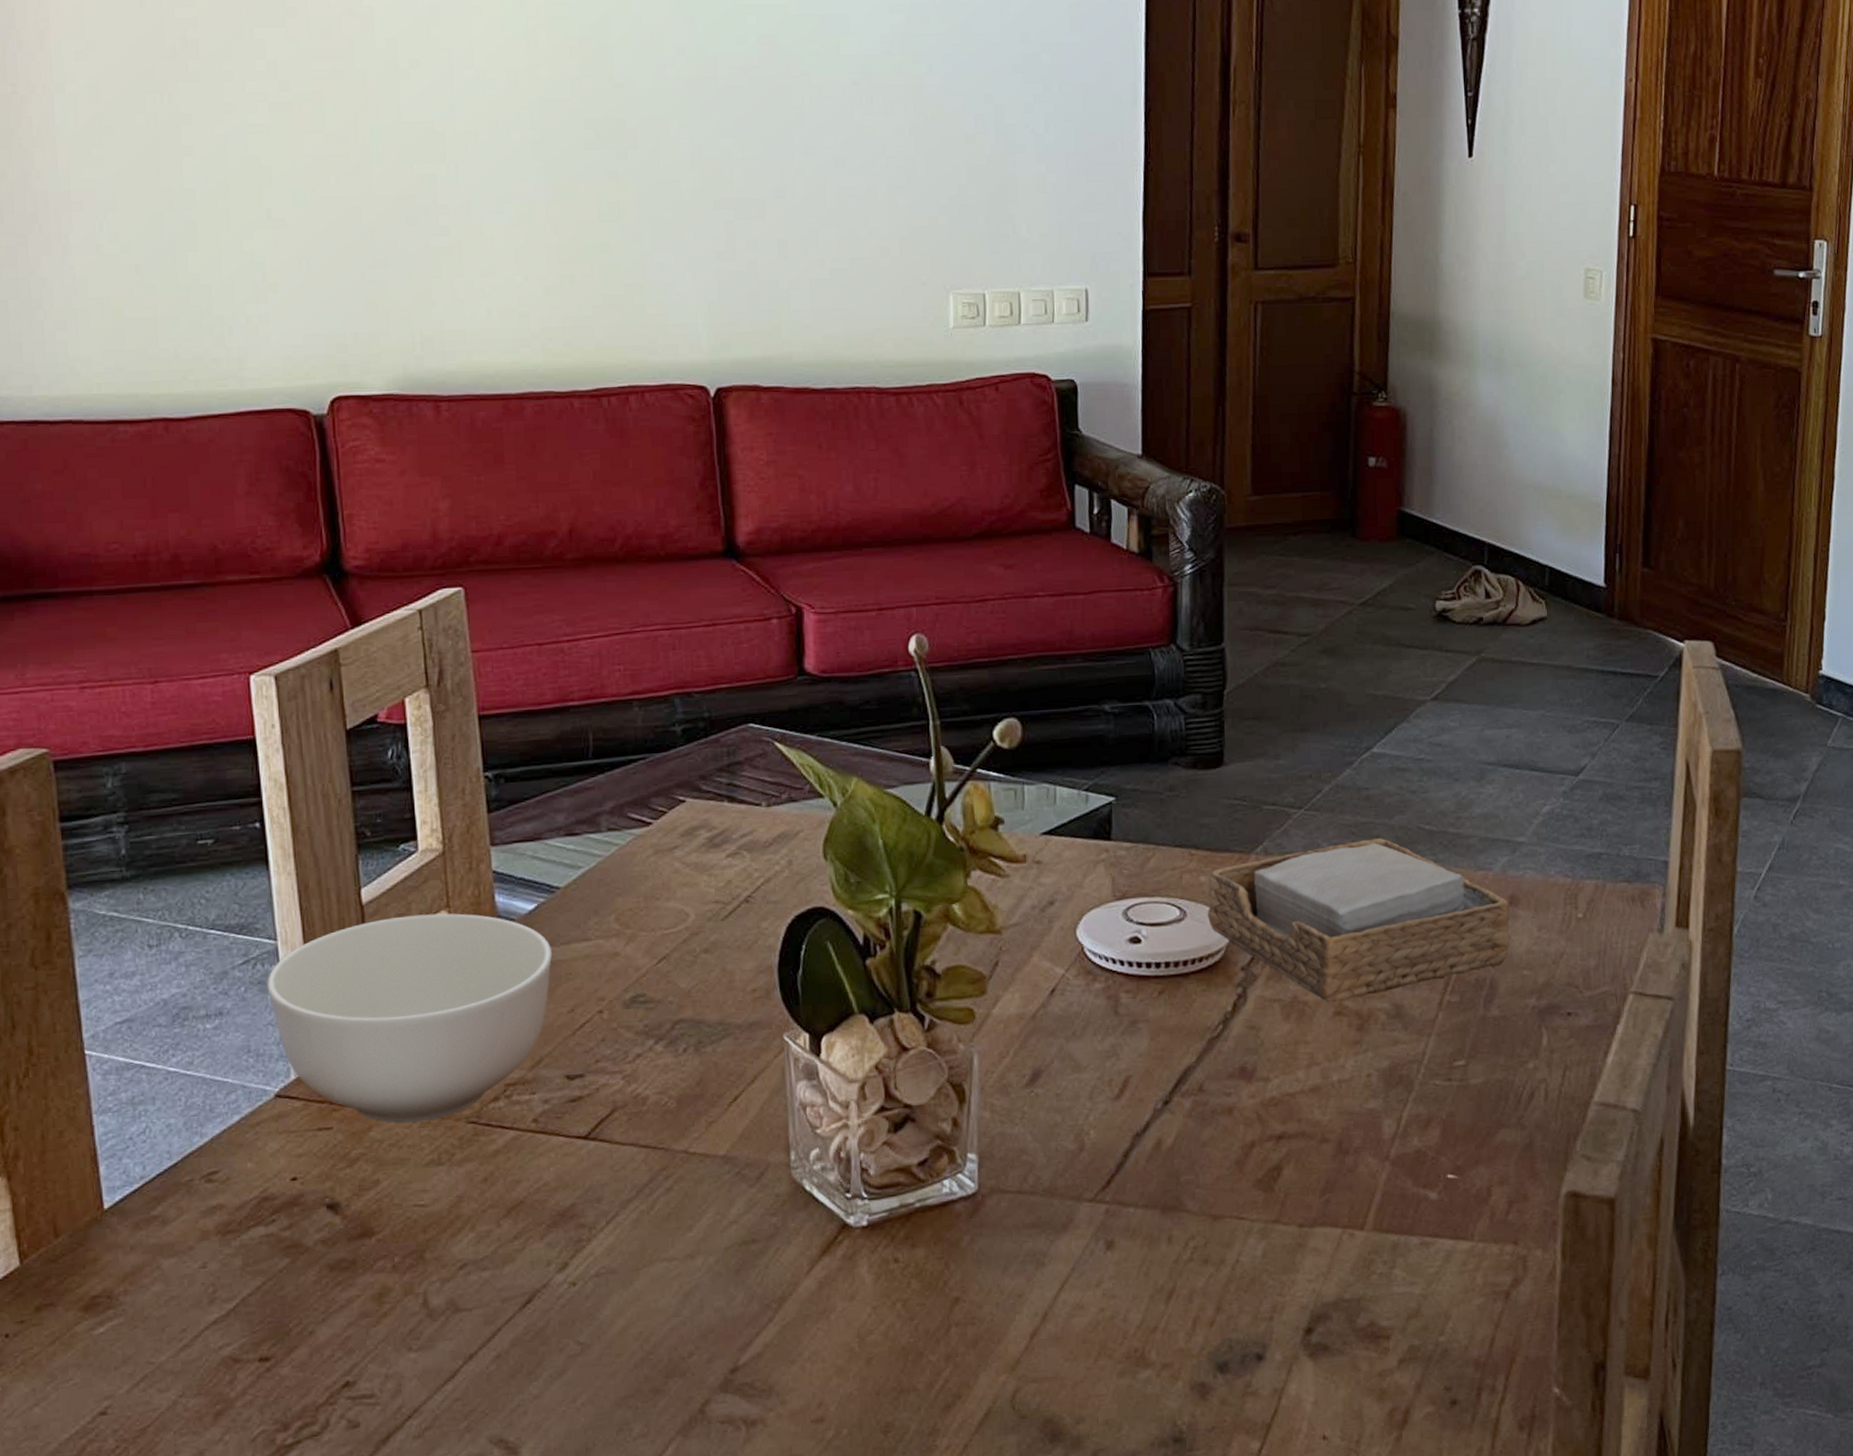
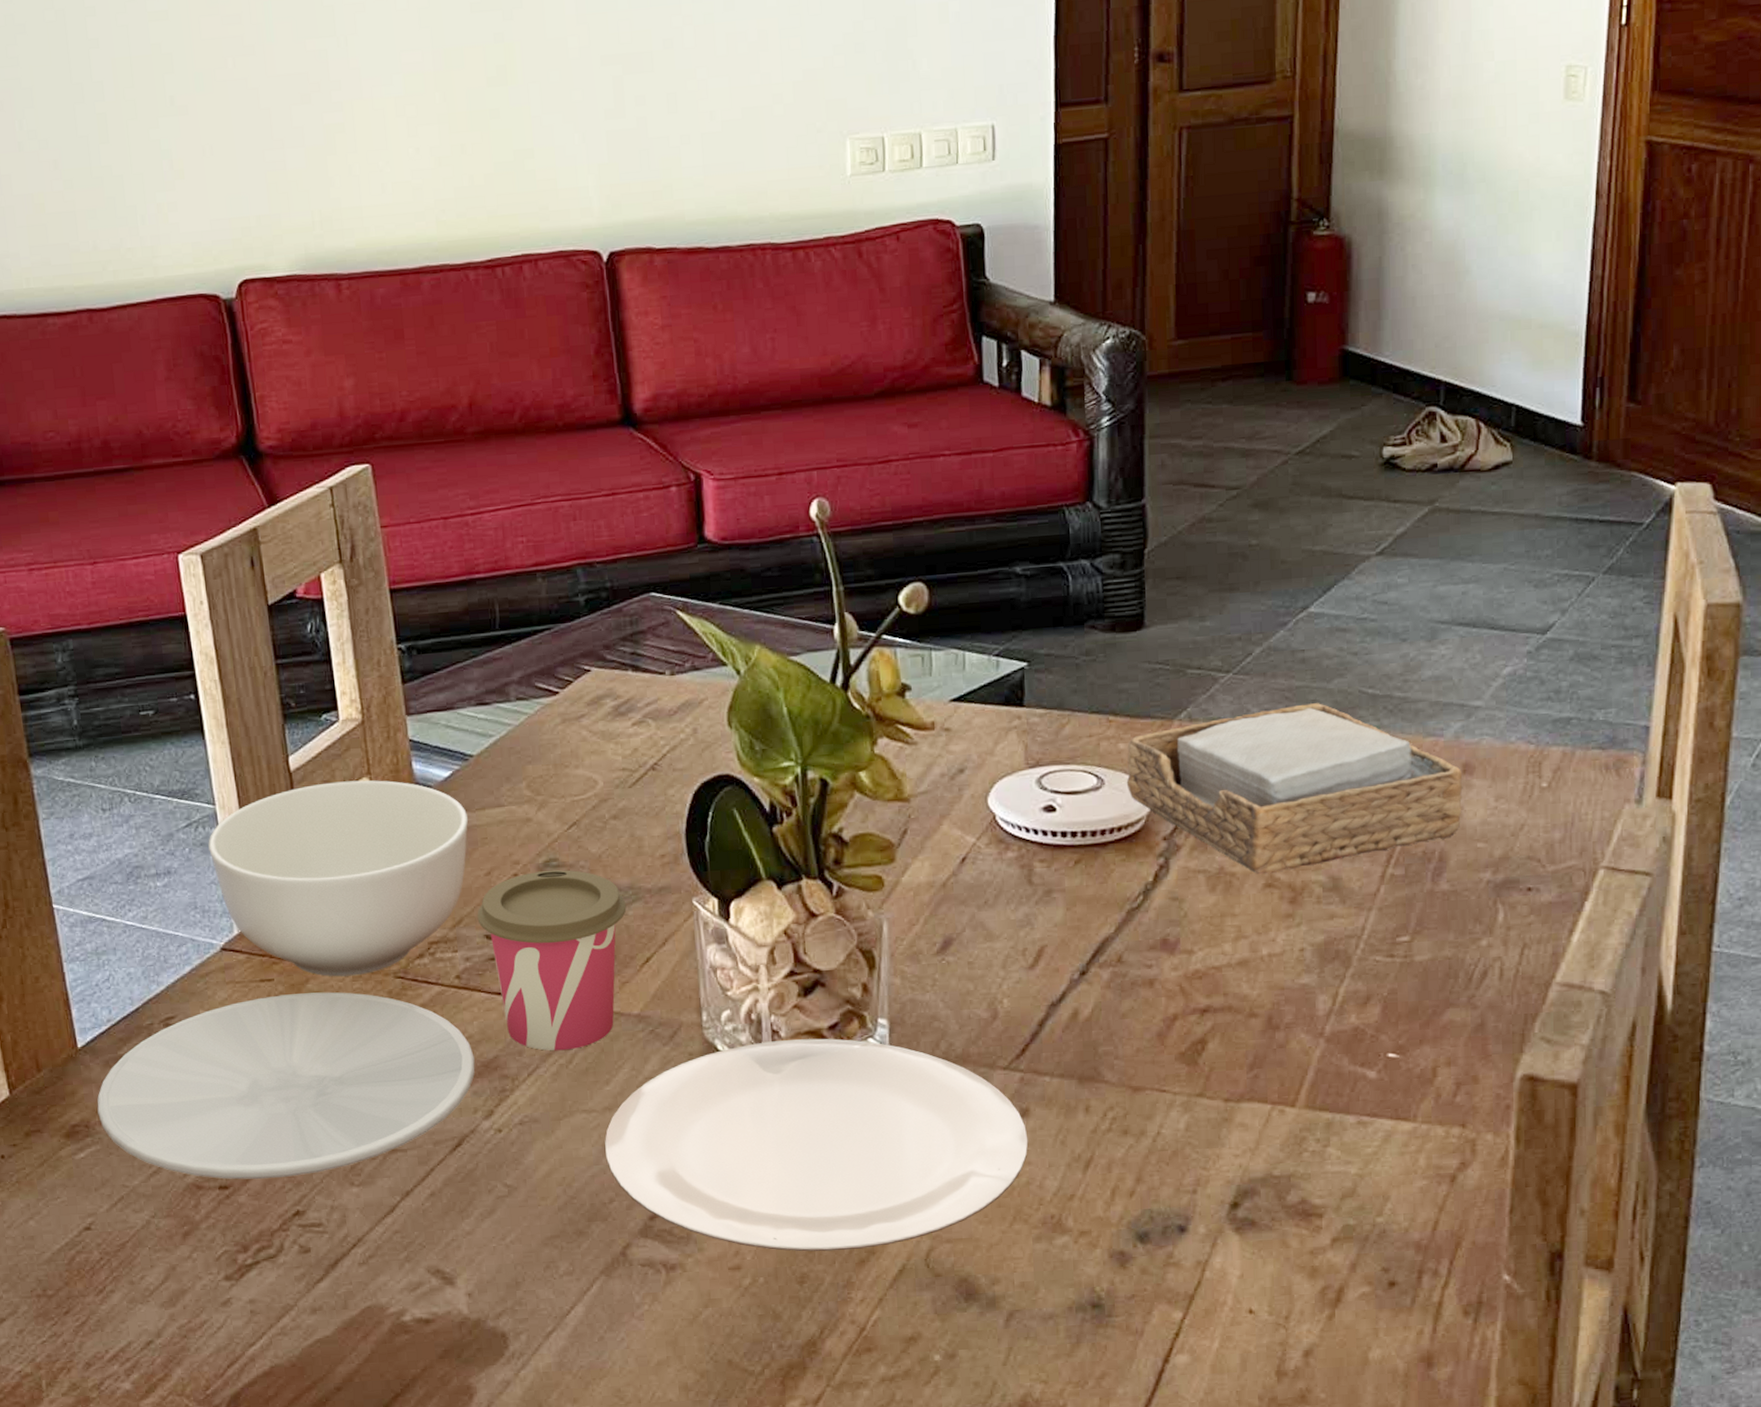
plate: none [122,1139,550,1350] -> present [97,992,475,1180]
cup: none [558,1006,715,1197] -> present [477,870,627,1051]
plate: none [686,1175,1113,1400] -> present [605,1038,1028,1252]

